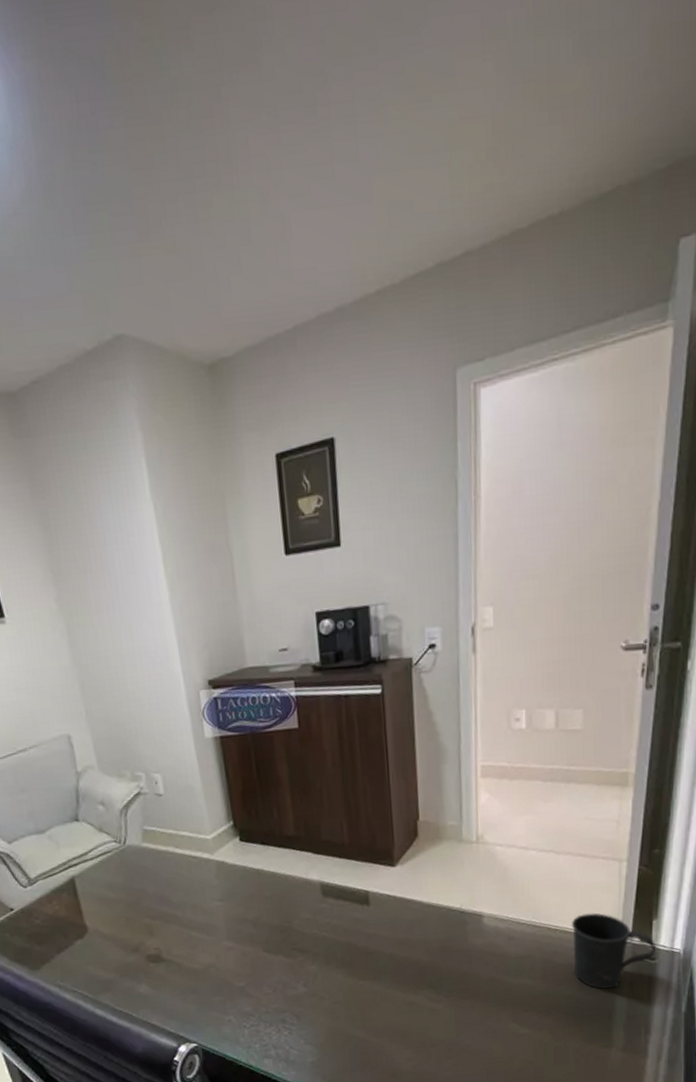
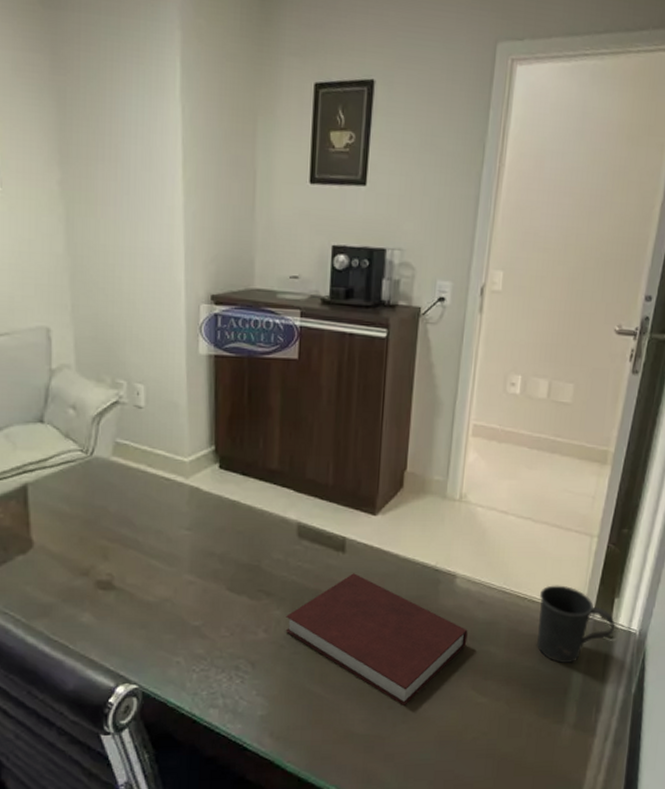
notebook: none [322,923,502,1043] -> present [285,573,468,705]

